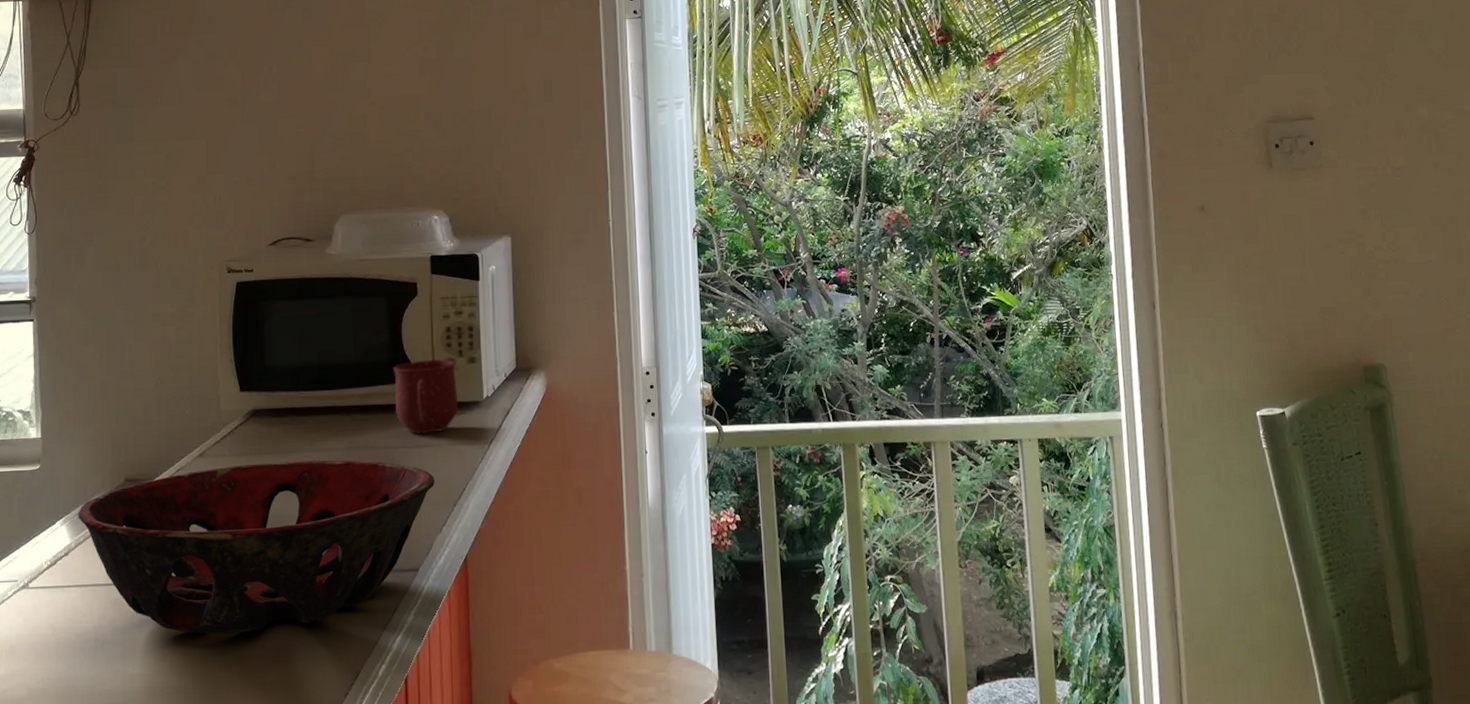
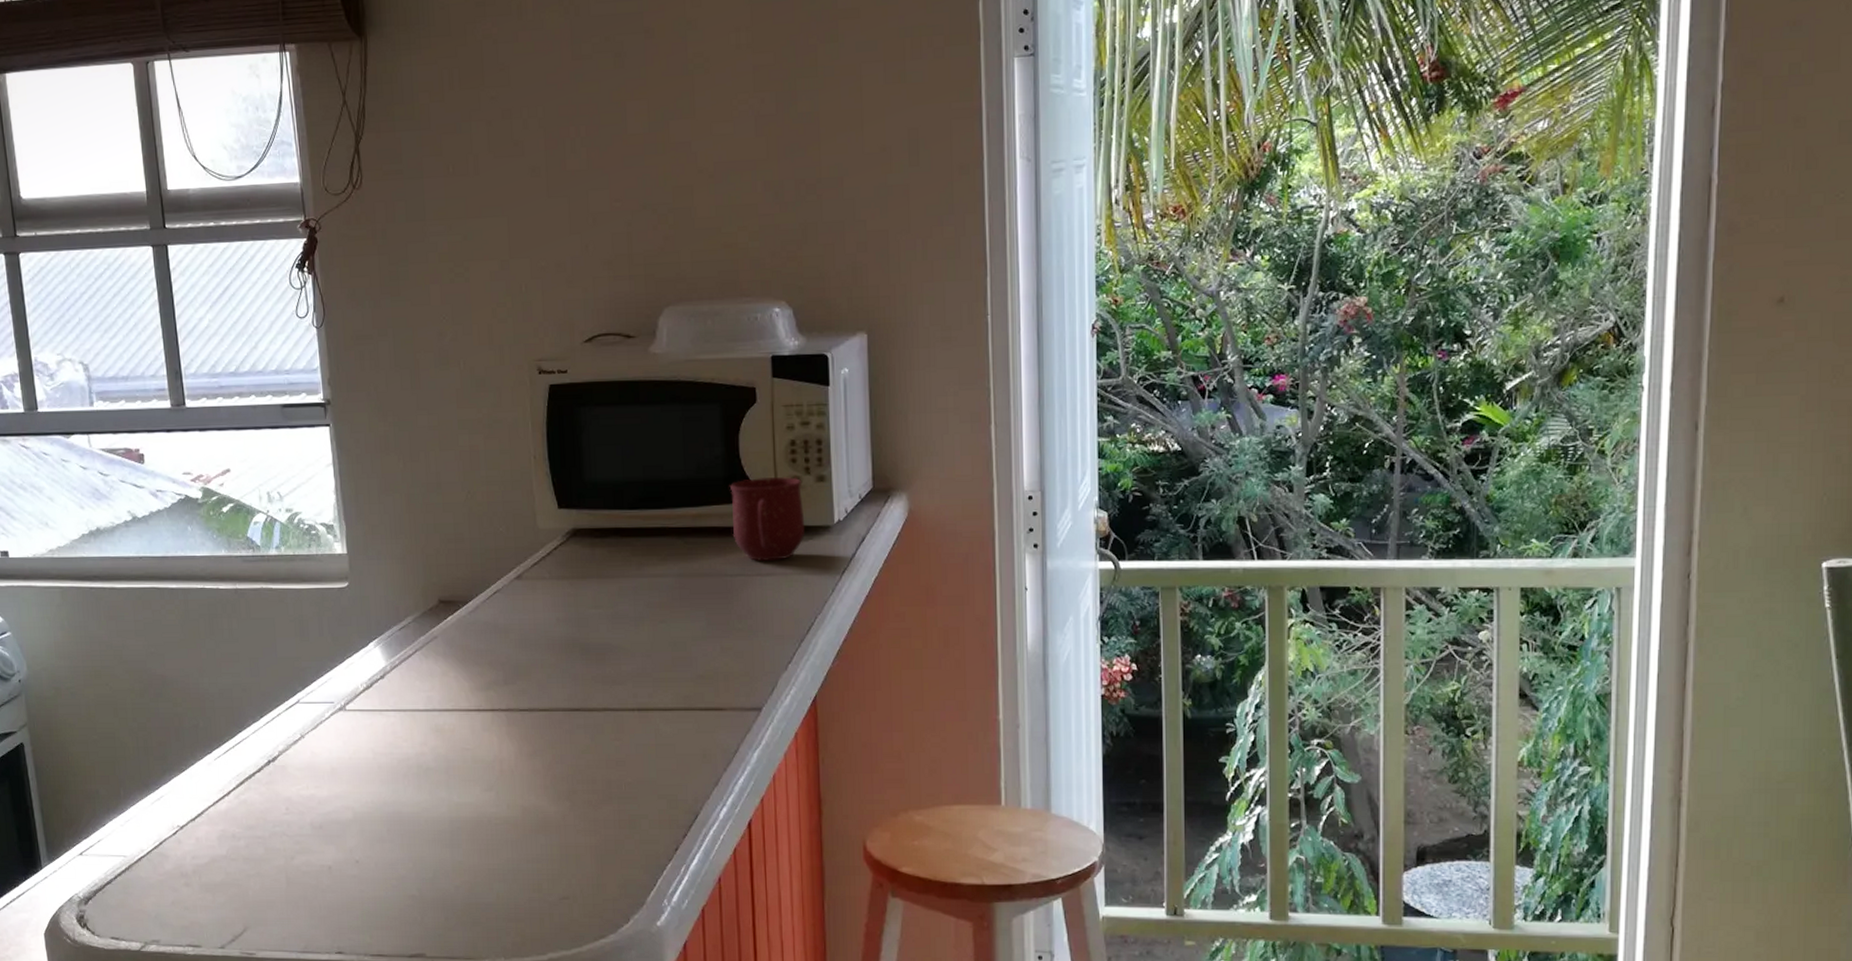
decorative bowl: present [78,459,434,635] -> none [391,585,779,768]

